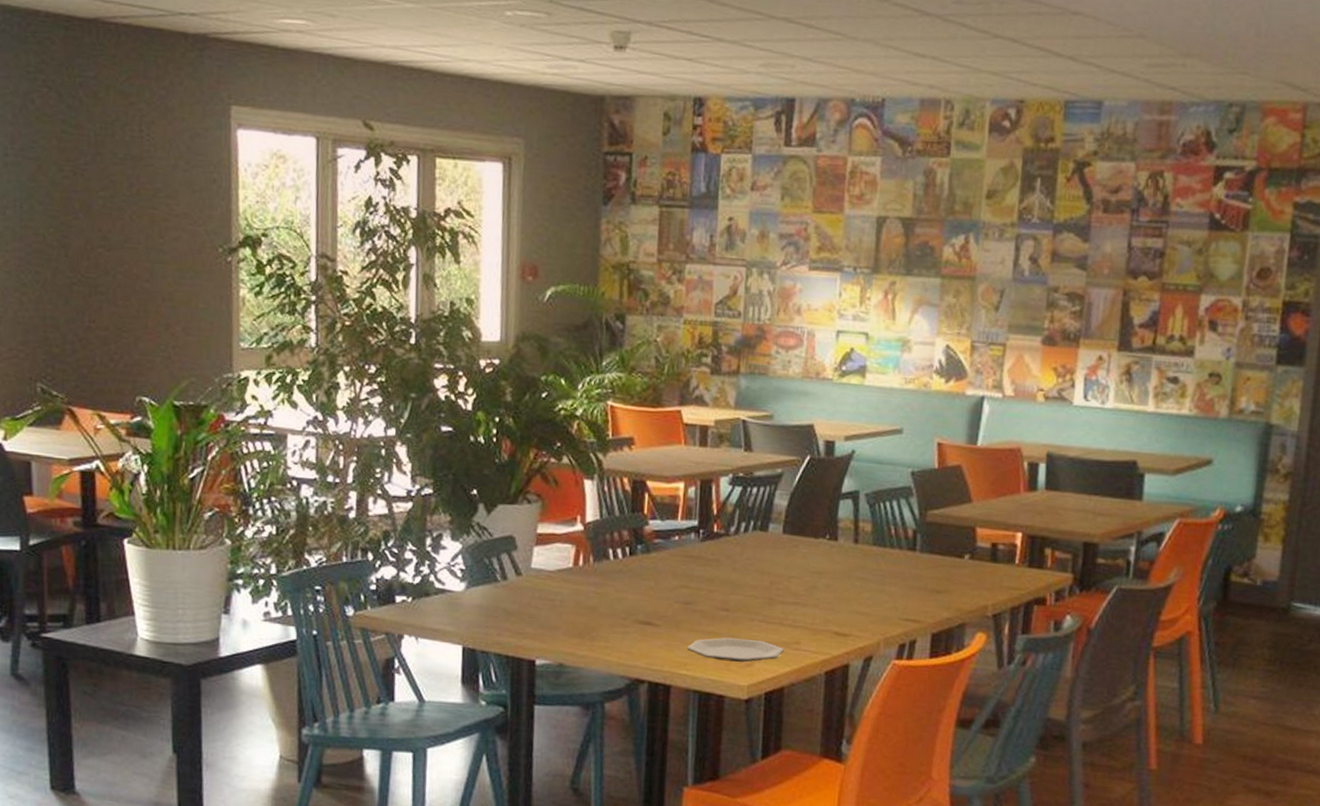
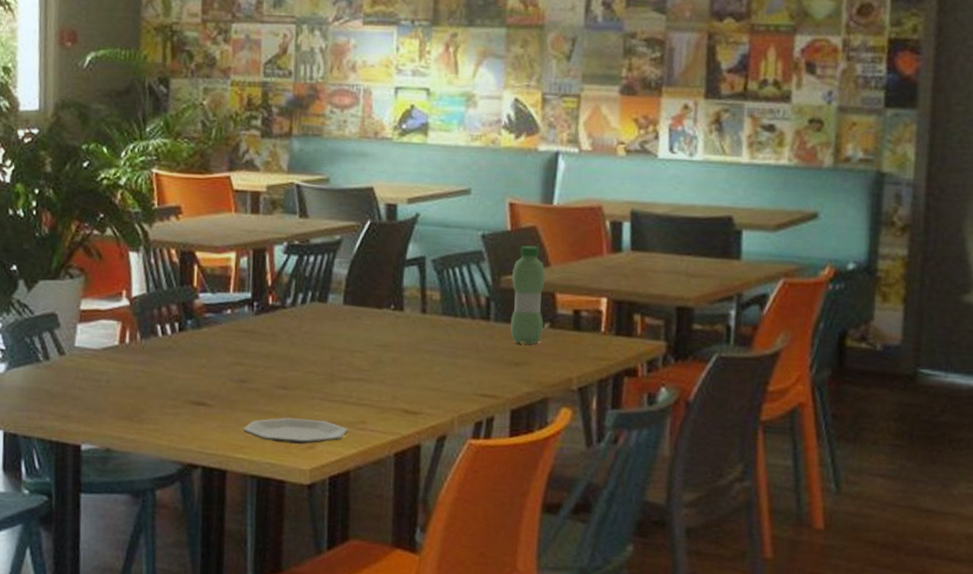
water bottle: none [934,482,968,574] -> present [510,245,546,345]

